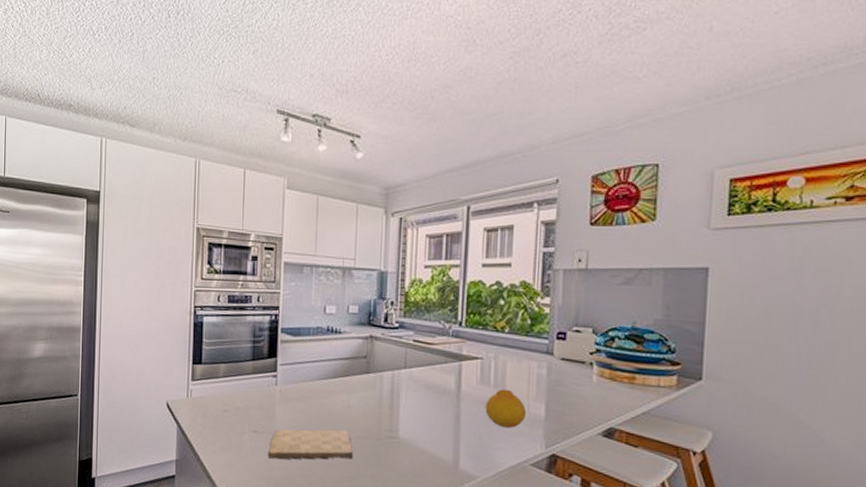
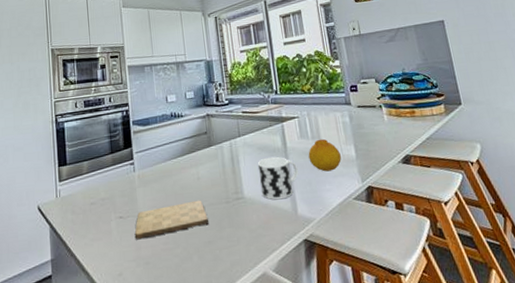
cup: none [419,398,470,449] -> present [257,156,299,200]

